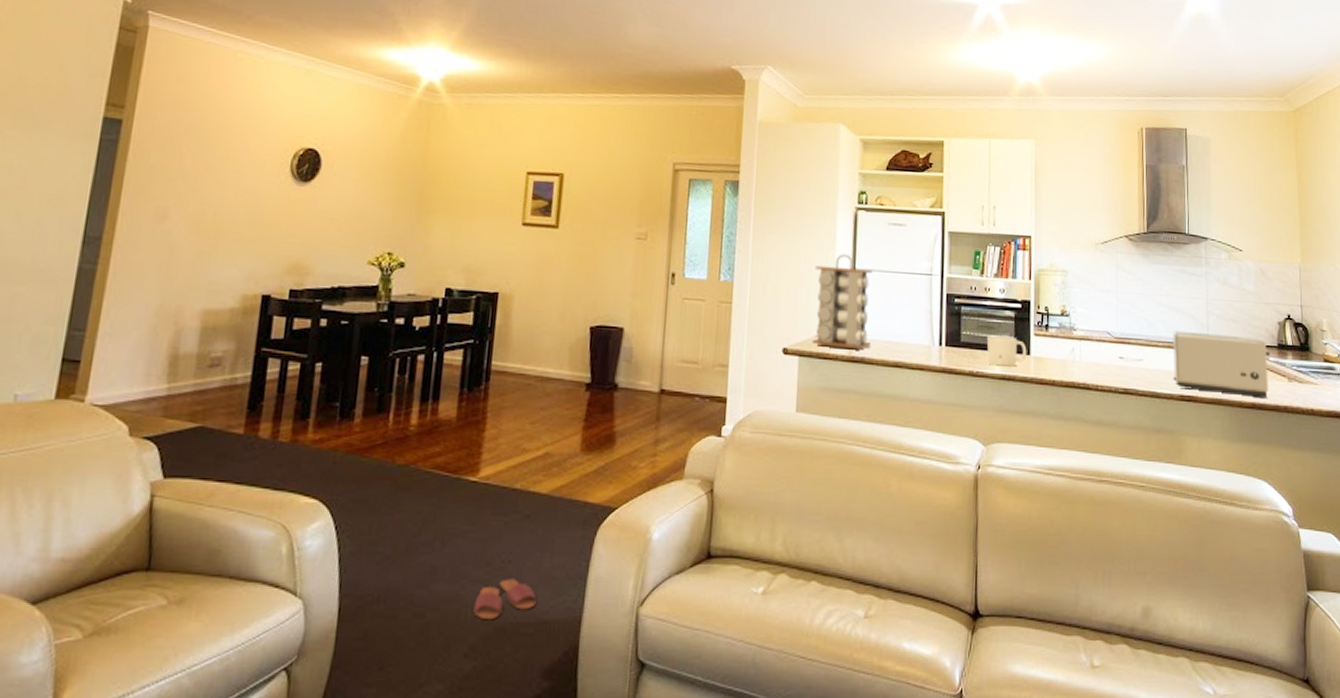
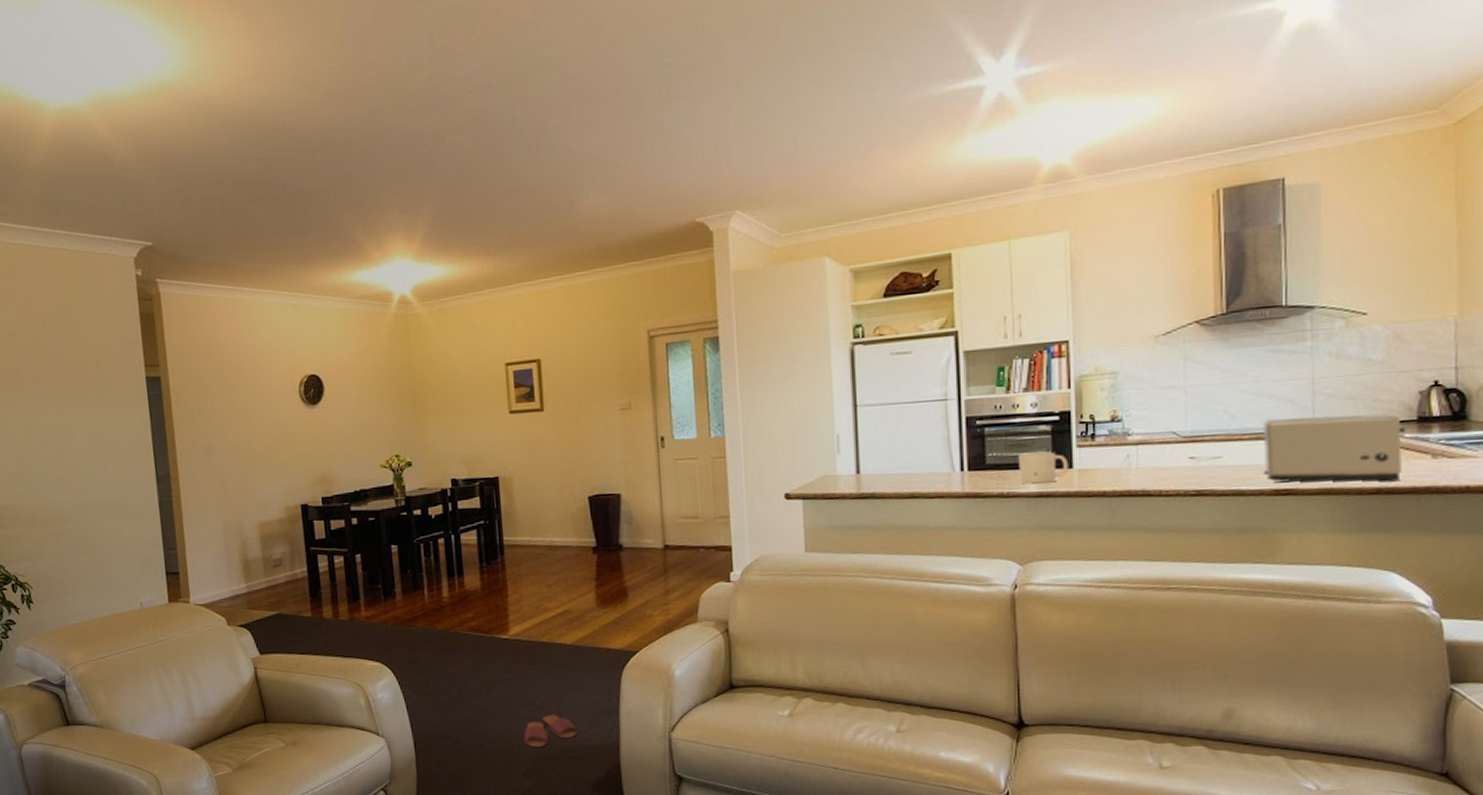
spice rack: present [812,253,873,350] -> none [811,391,880,488]

